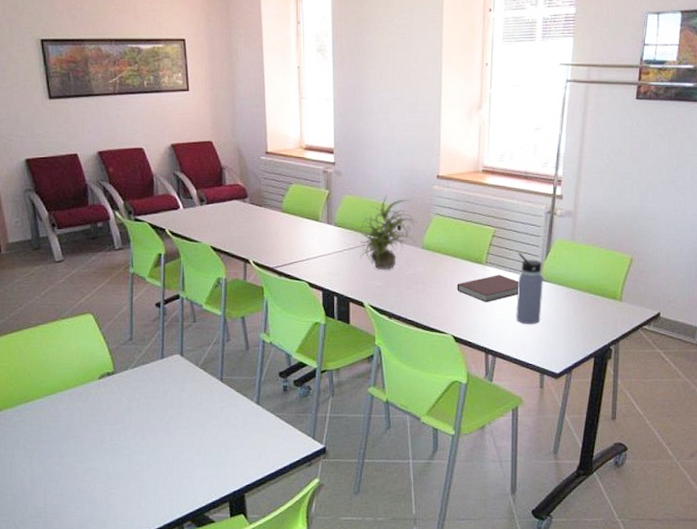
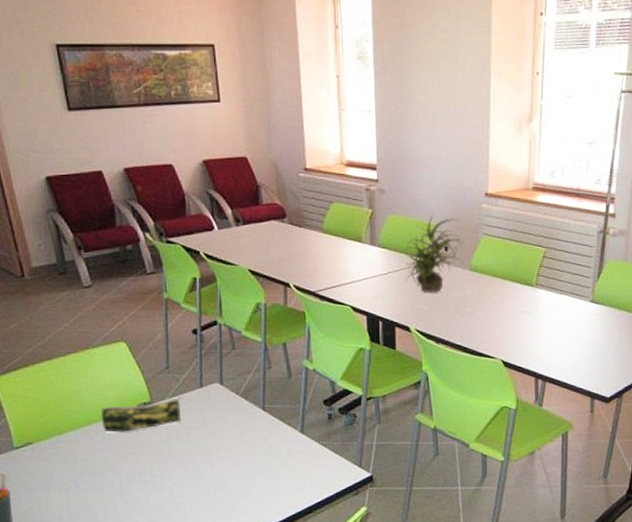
pencil case: none [67,367,144,401] -> present [101,396,182,432]
notebook: present [457,275,519,303] -> none [506,297,570,326]
water bottle: present [516,253,543,325] -> none [567,274,595,349]

